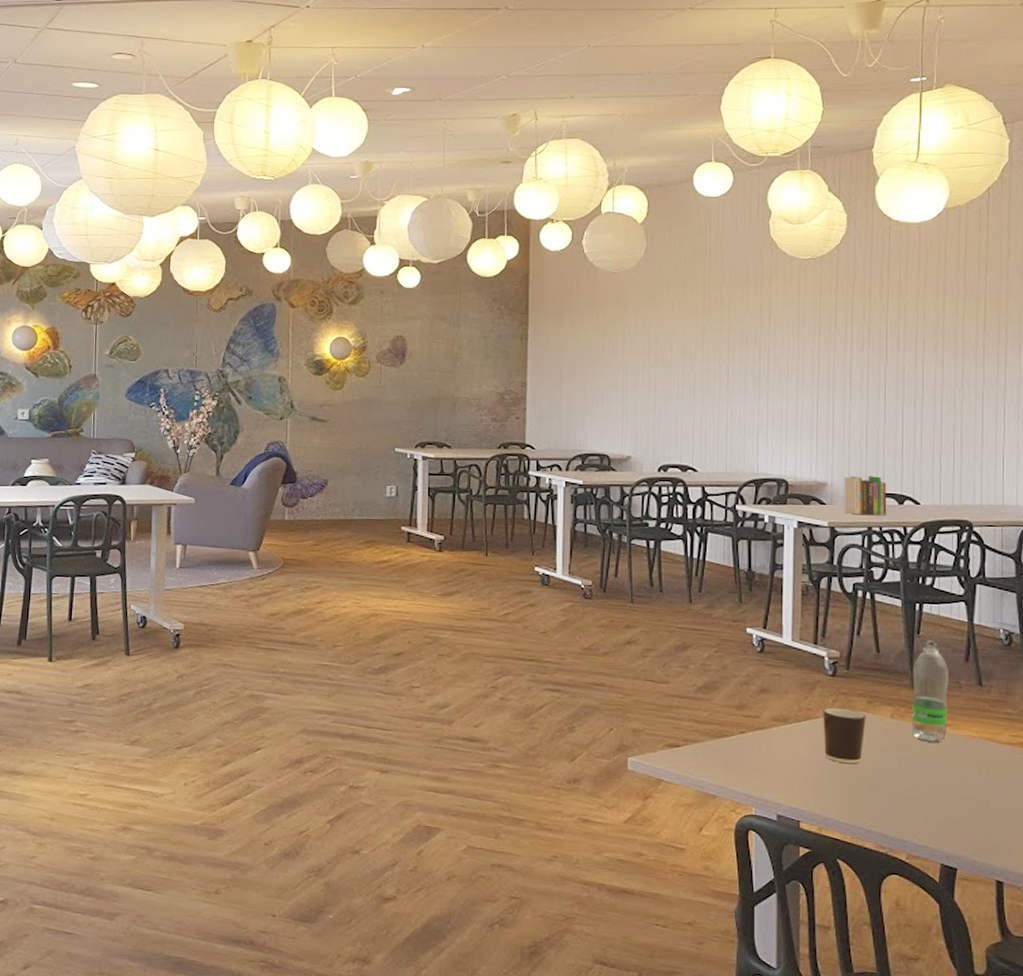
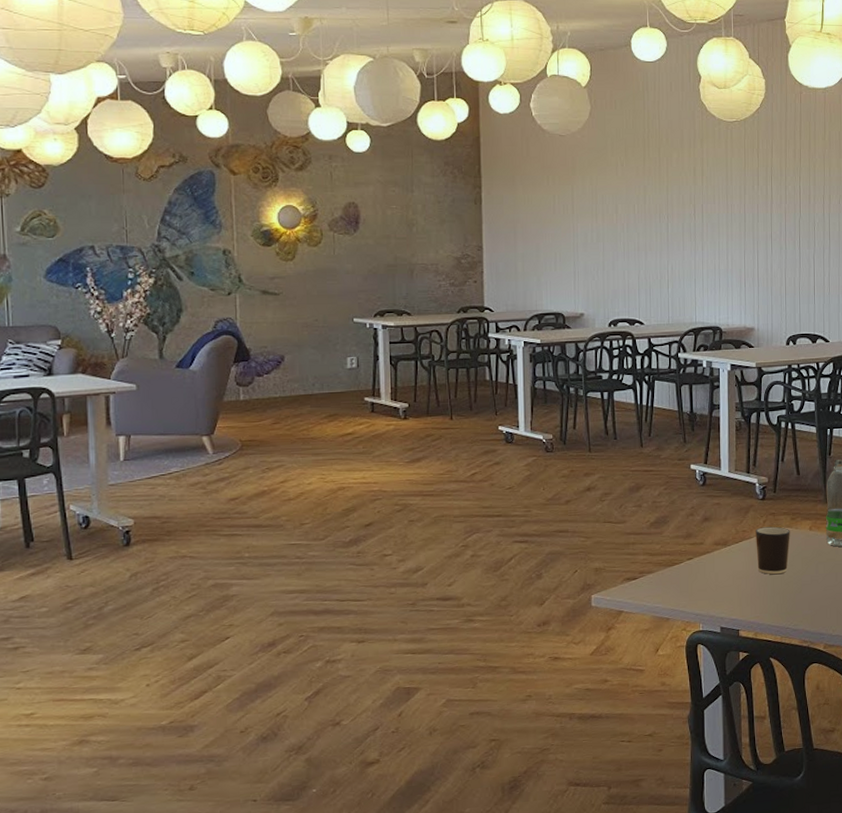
books: present [844,475,887,516] -> none [768,319,803,355]

